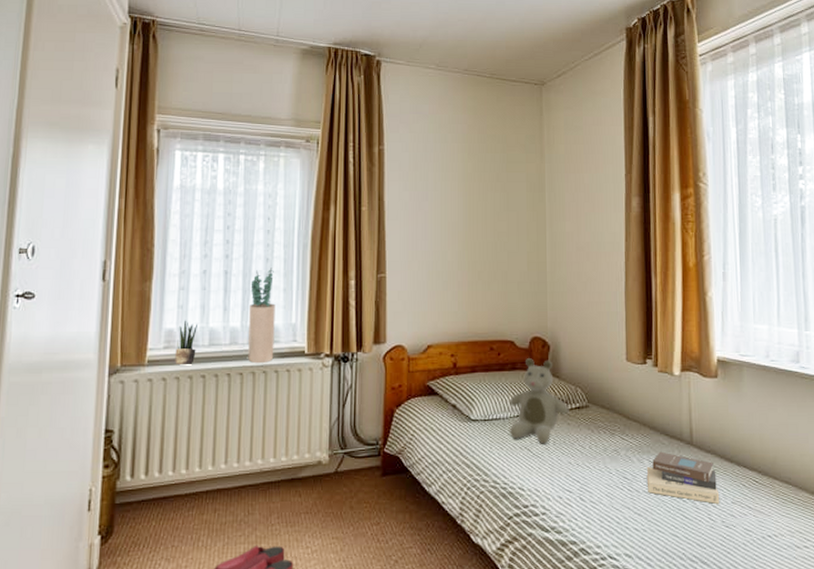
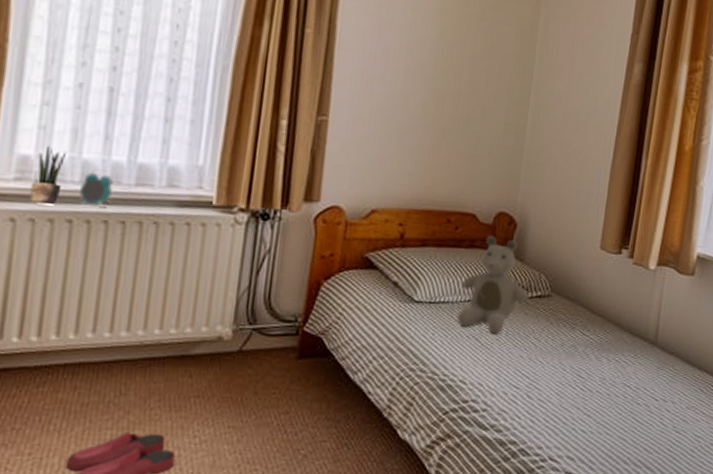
alarm clock: none [209,334,232,364] -> present [80,169,113,208]
vase: present [248,268,275,364] -> none [134,91,179,213]
books: present [646,451,720,504] -> none [602,350,676,408]

